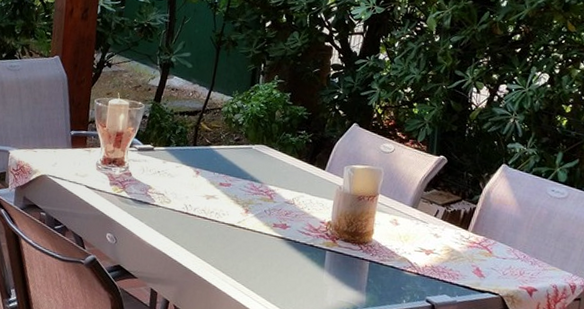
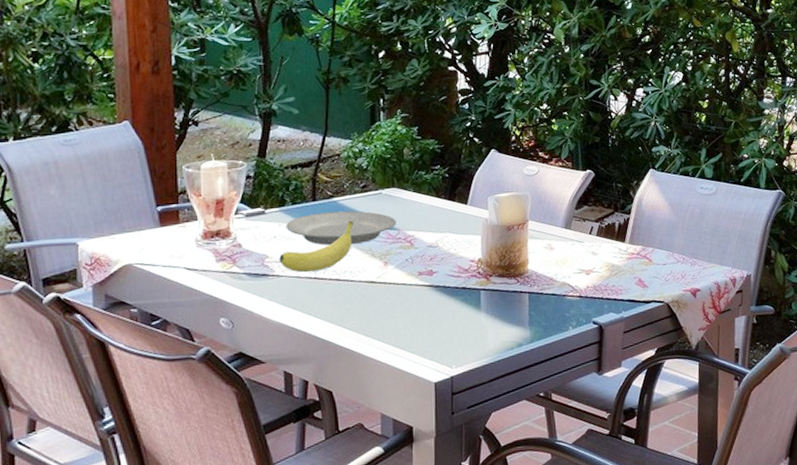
fruit: none [159,168,225,208] -> present [279,220,353,273]
plate: none [168,157,261,190] -> present [286,211,397,245]

